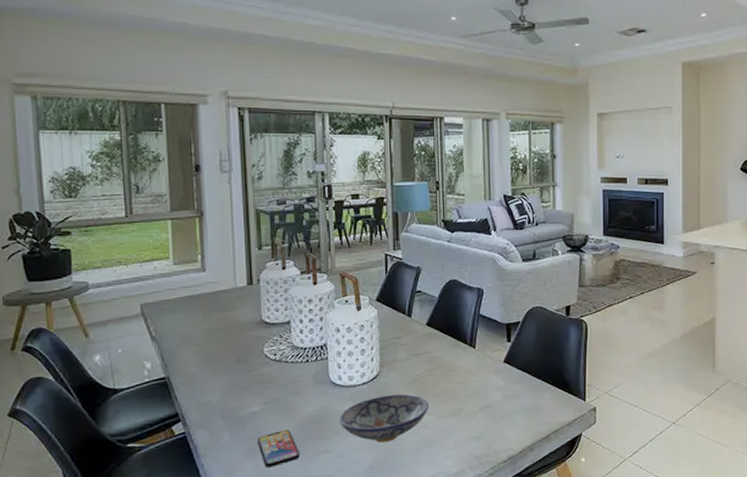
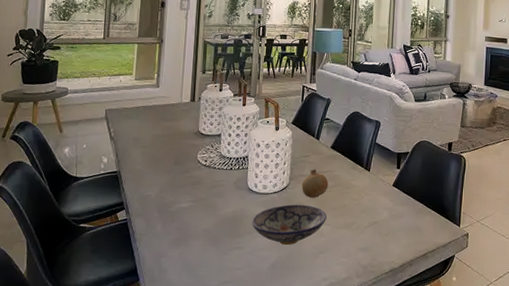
smartphone: present [258,429,300,468] -> none [184,225,216,257]
fruit: none [395,351,427,386] -> present [301,169,329,198]

